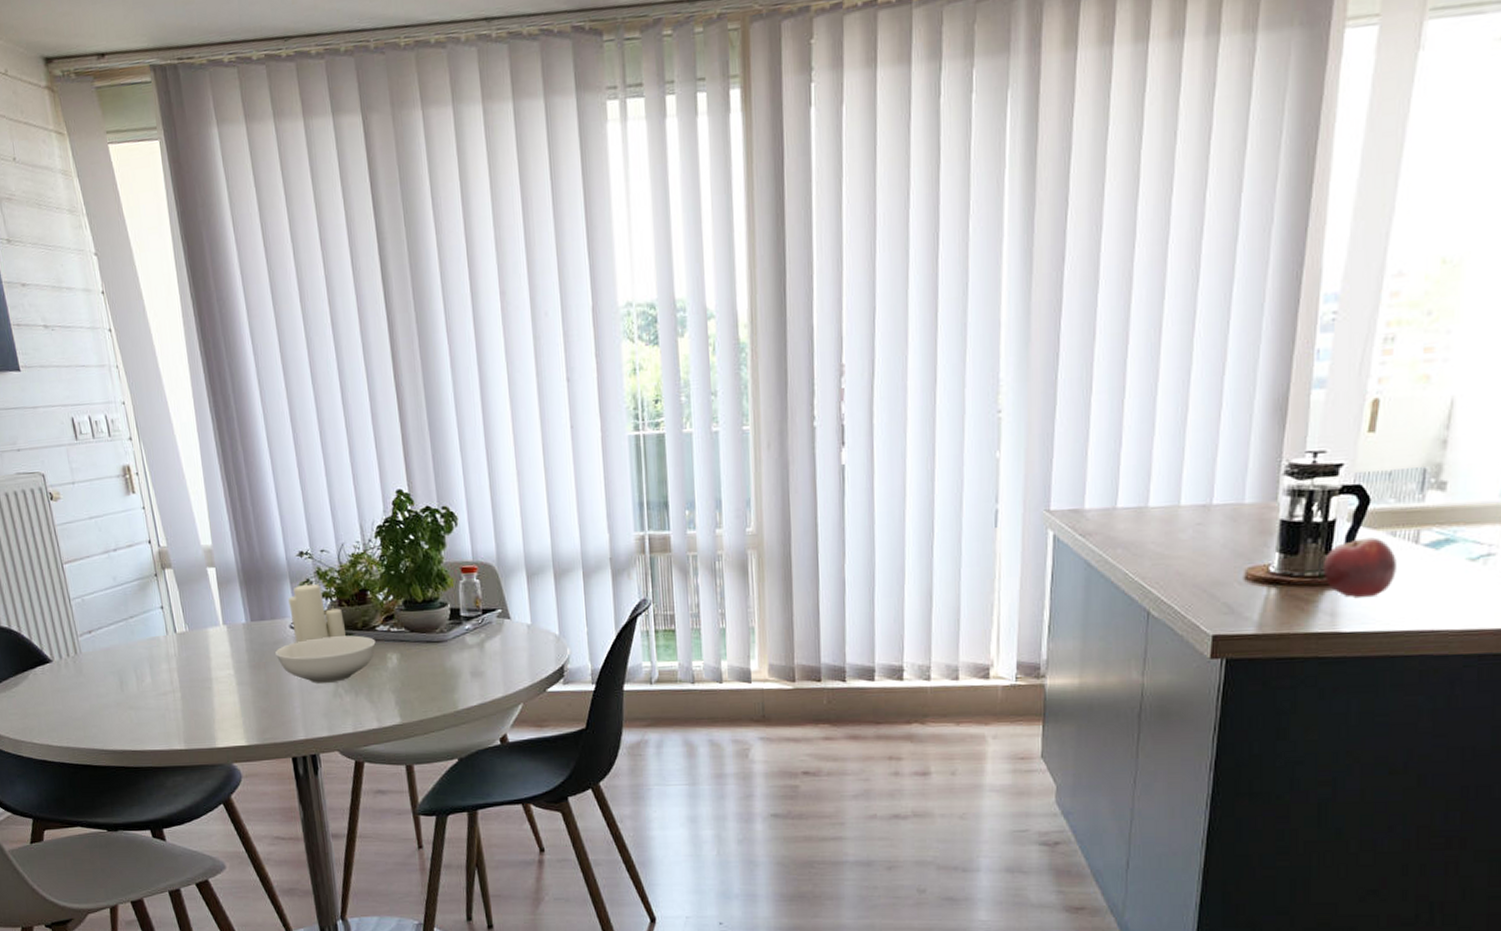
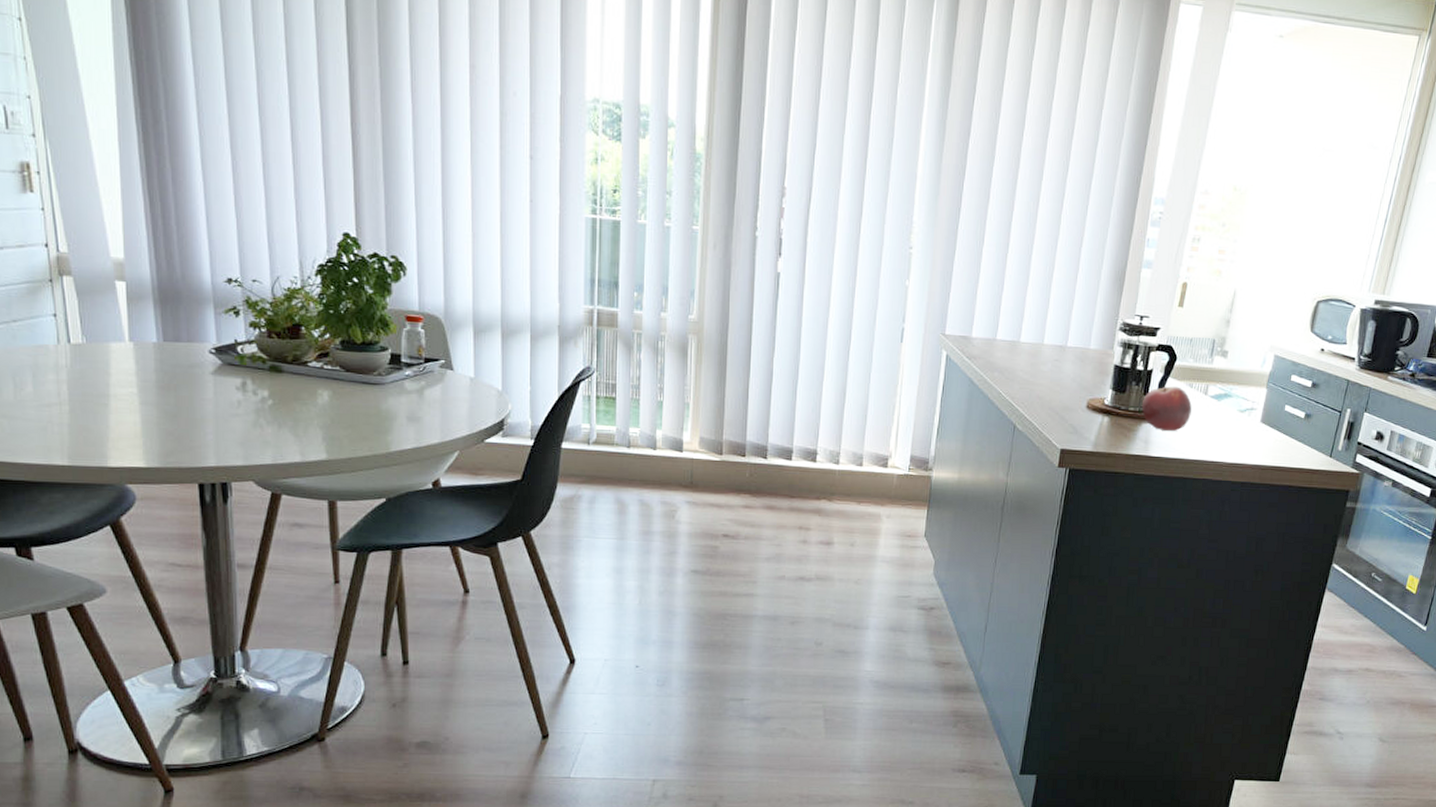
bowl: present [275,635,376,684] -> none [189,366,306,413]
candle: present [288,578,347,643] -> none [210,306,274,369]

